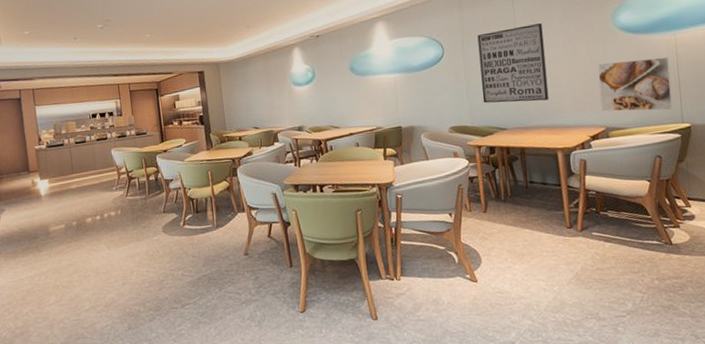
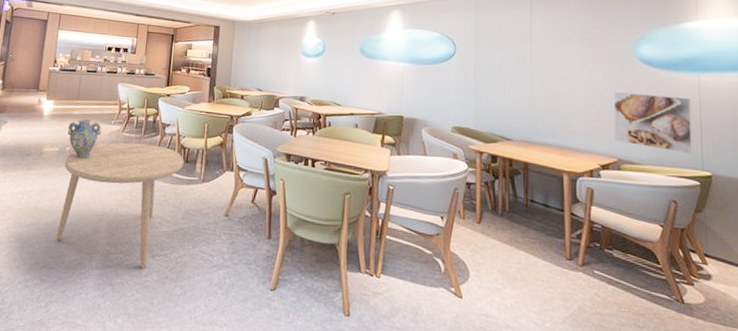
ceramic jug: none [69,190,105,231] -> present [67,119,102,159]
dining table: none [74,202,195,320] -> present [56,142,184,270]
wall art: present [477,23,549,104] -> none [490,39,560,118]

